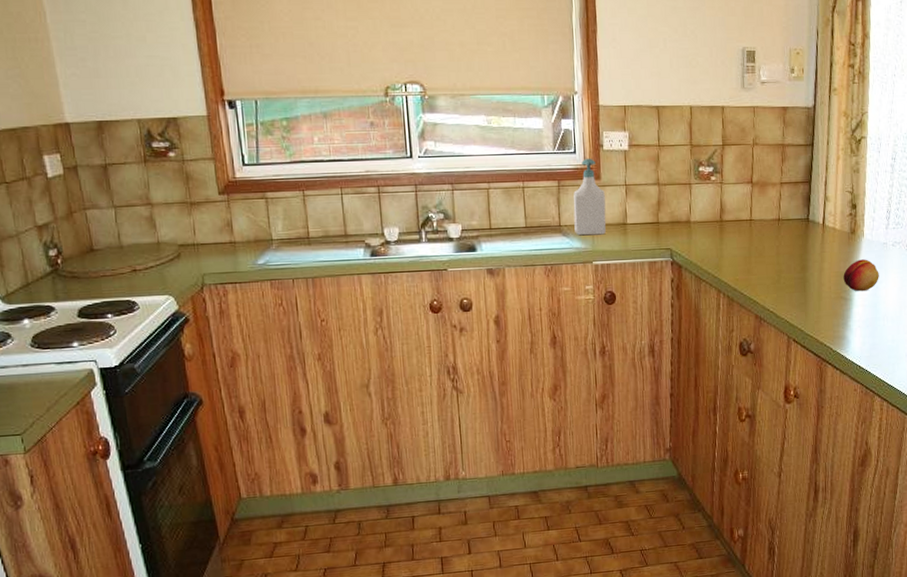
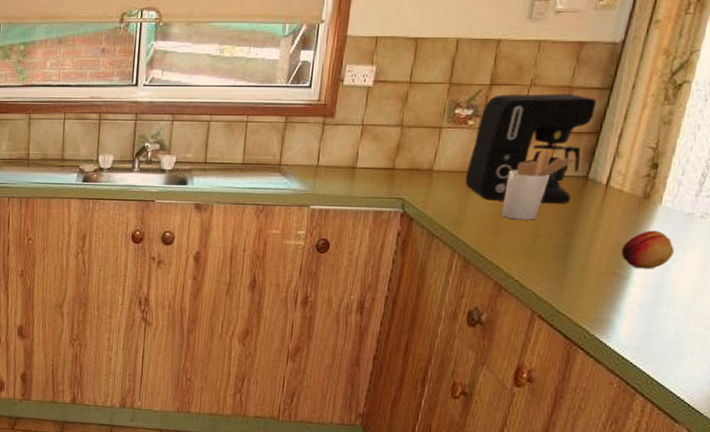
soap bottle: present [573,158,606,236] -> none [295,93,337,178]
coffee maker: none [717,150,804,245] -> present [465,93,597,203]
utensil holder: none [749,197,798,260] -> present [501,149,577,220]

